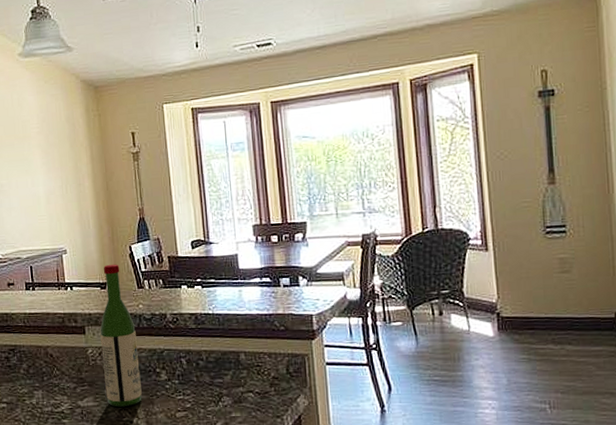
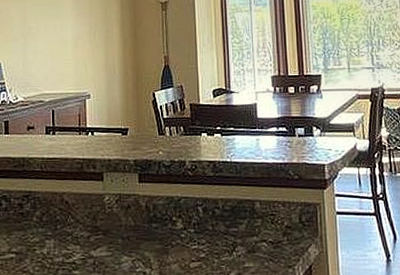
wine bottle: present [100,264,142,407] -> none [118,110,157,257]

